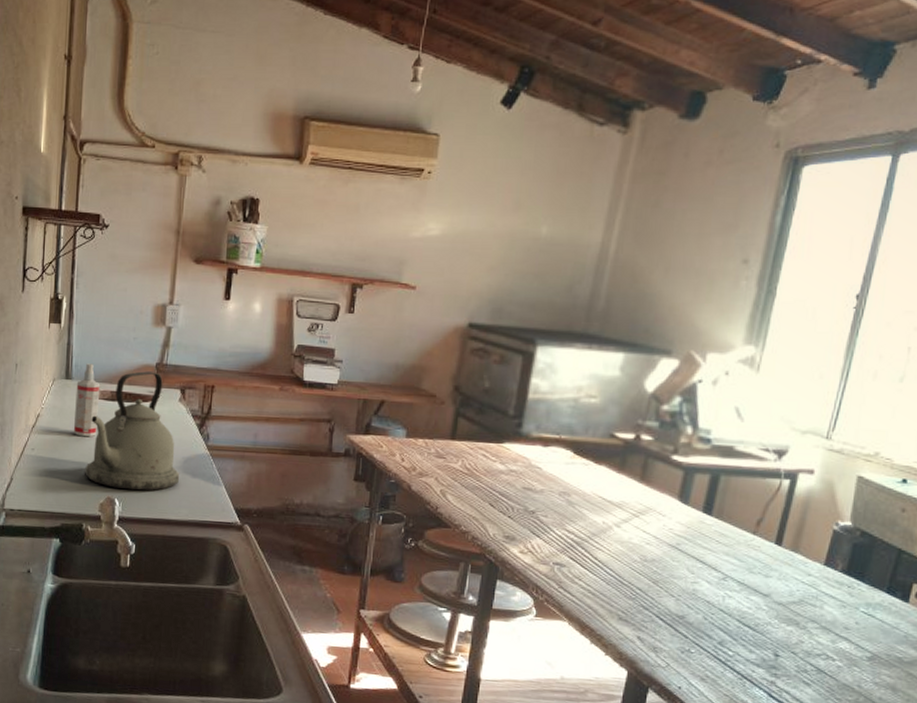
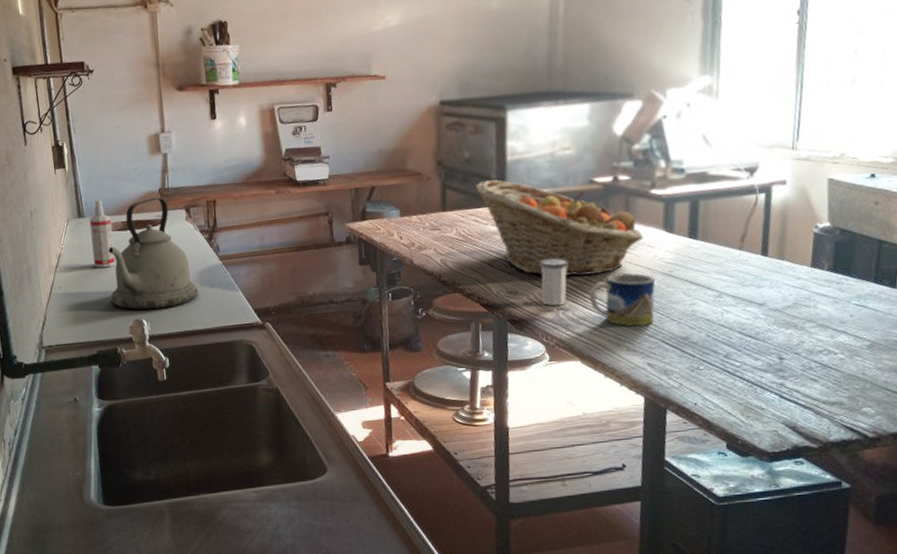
fruit basket: none [489,415,657,534] -> present [475,179,644,276]
salt shaker: none [538,509,572,560] -> present [540,258,568,306]
mug: none [588,536,661,597] -> present [588,272,656,327]

